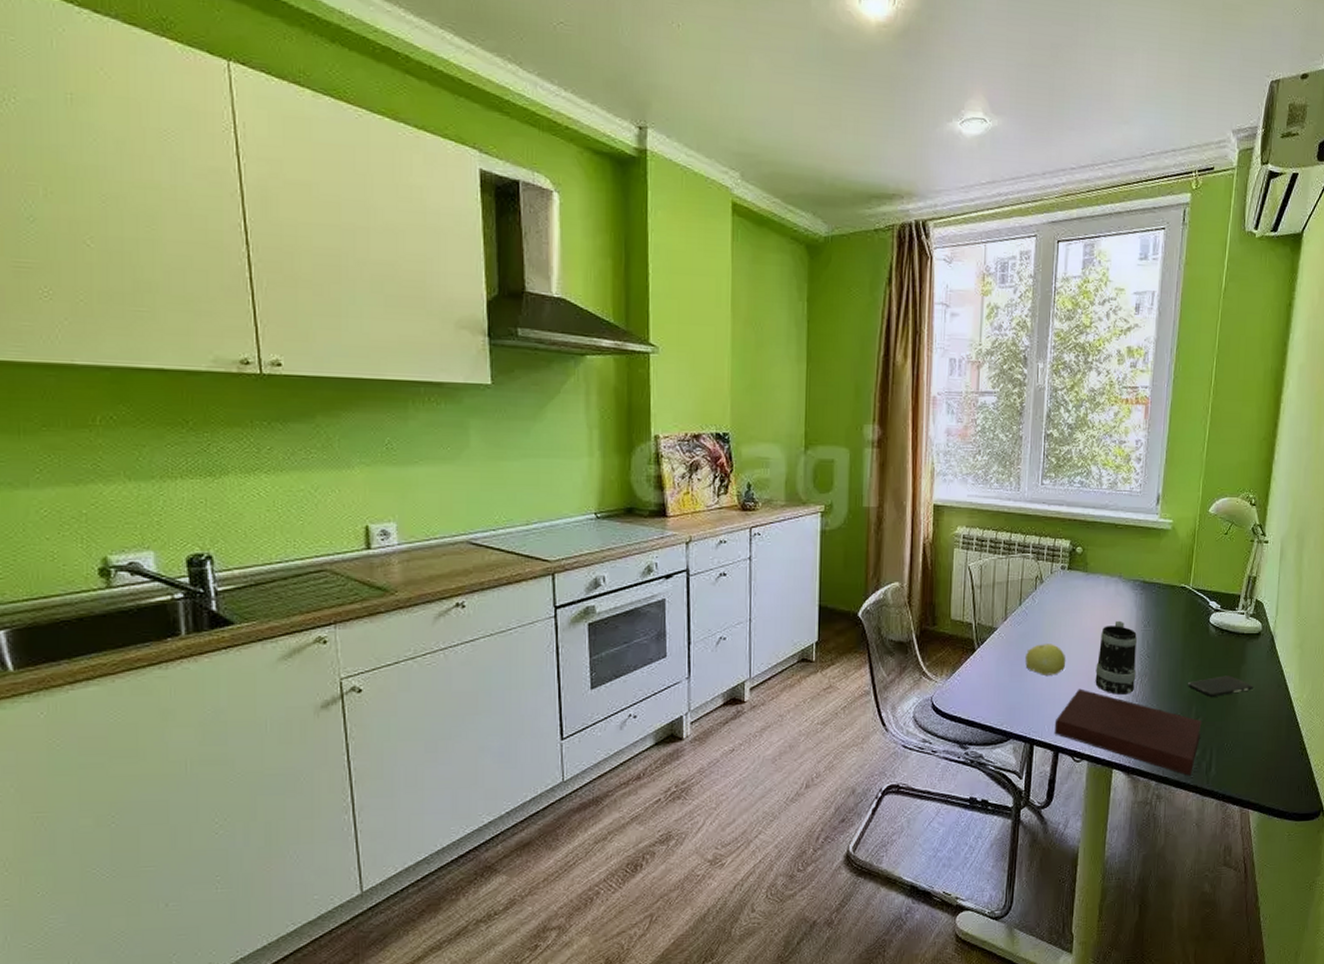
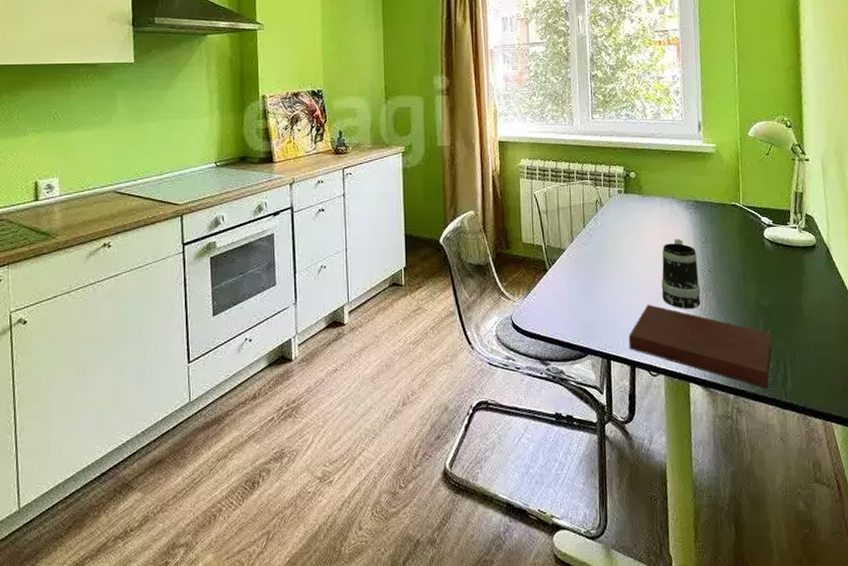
fruit: present [1025,644,1066,675] -> none [594,262,633,292]
smartphone: present [1187,675,1253,697] -> none [751,287,817,309]

